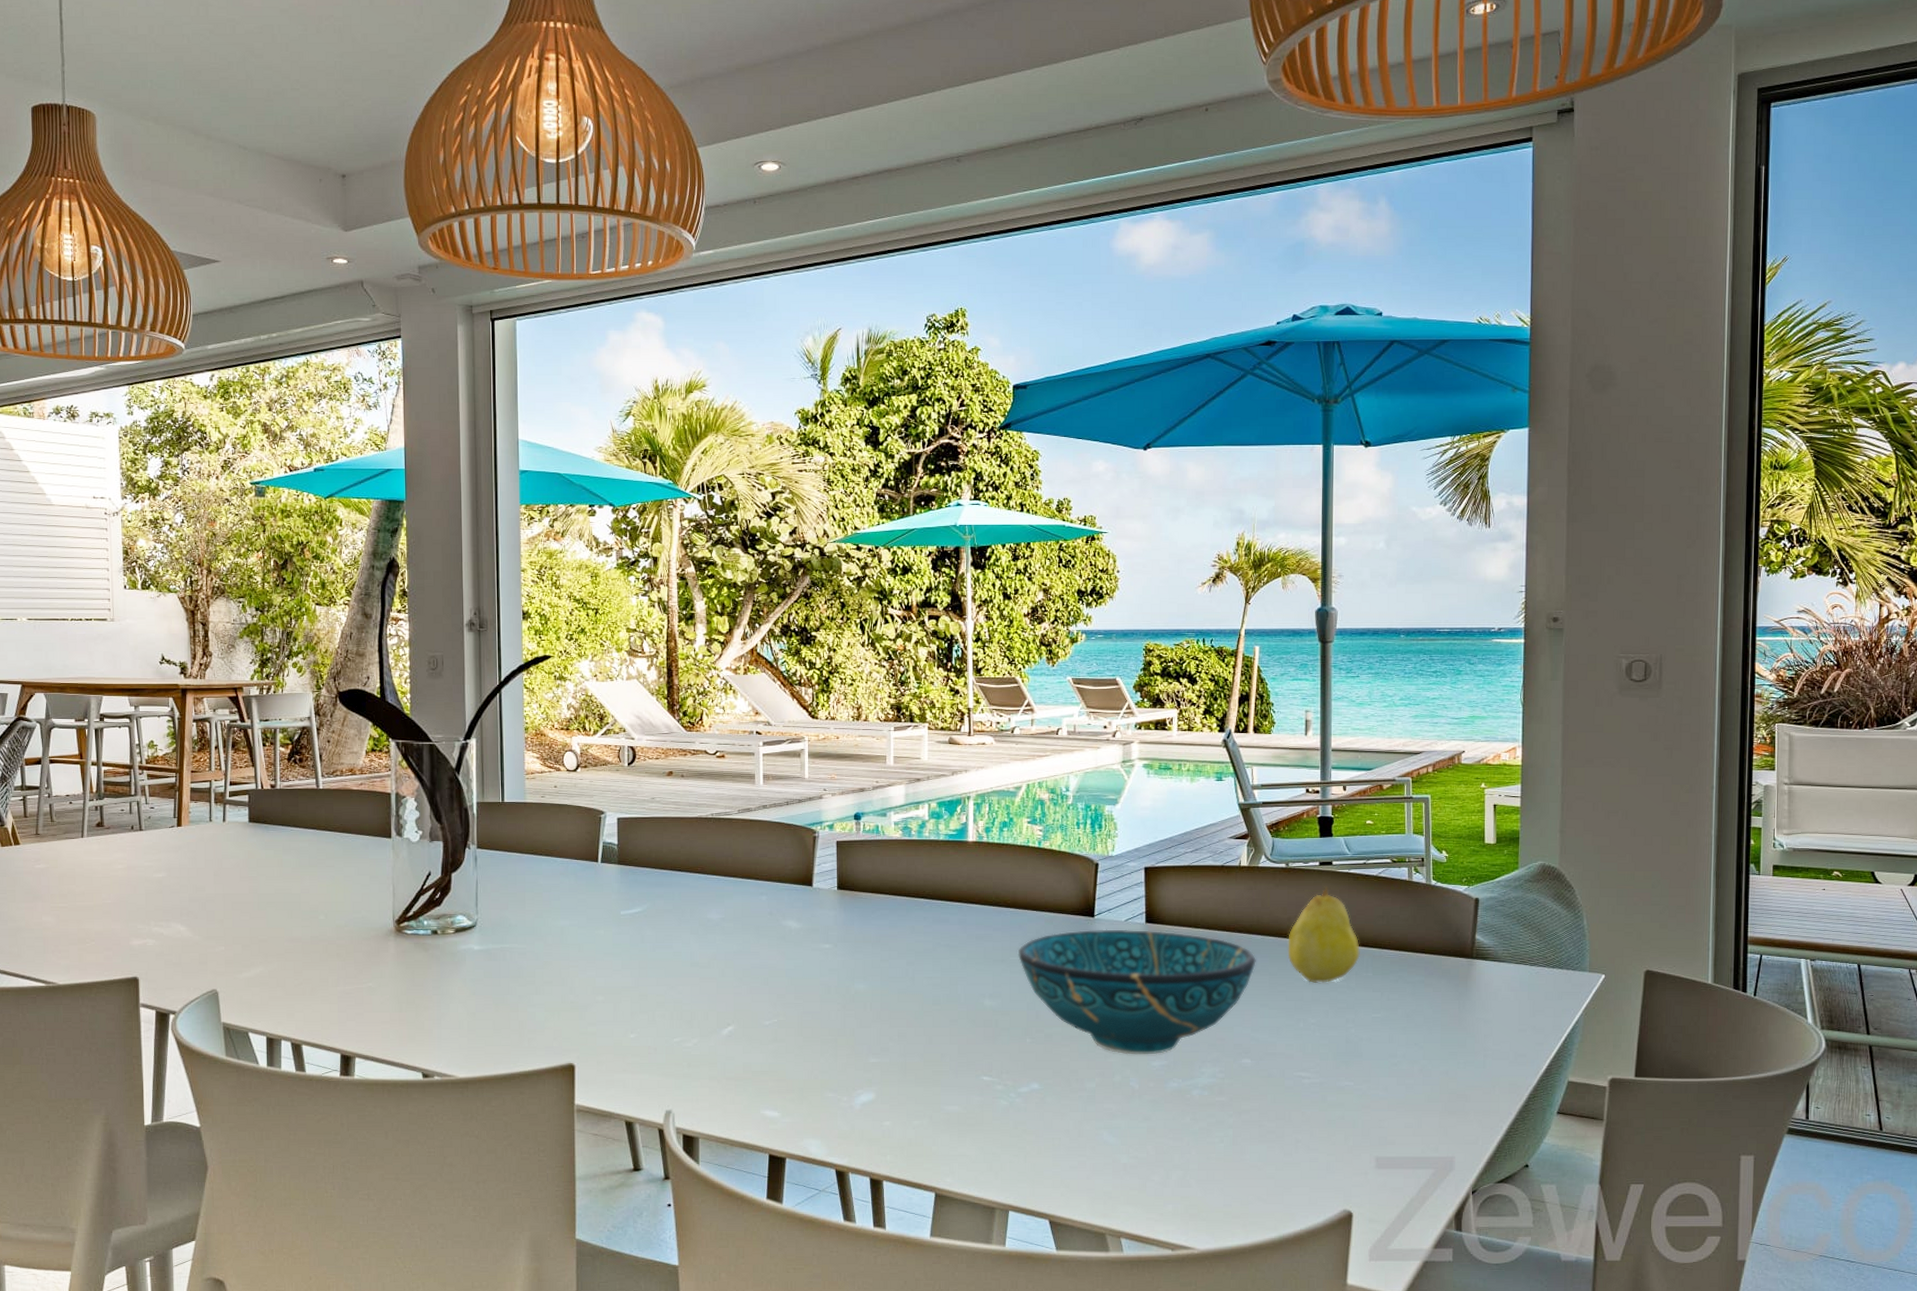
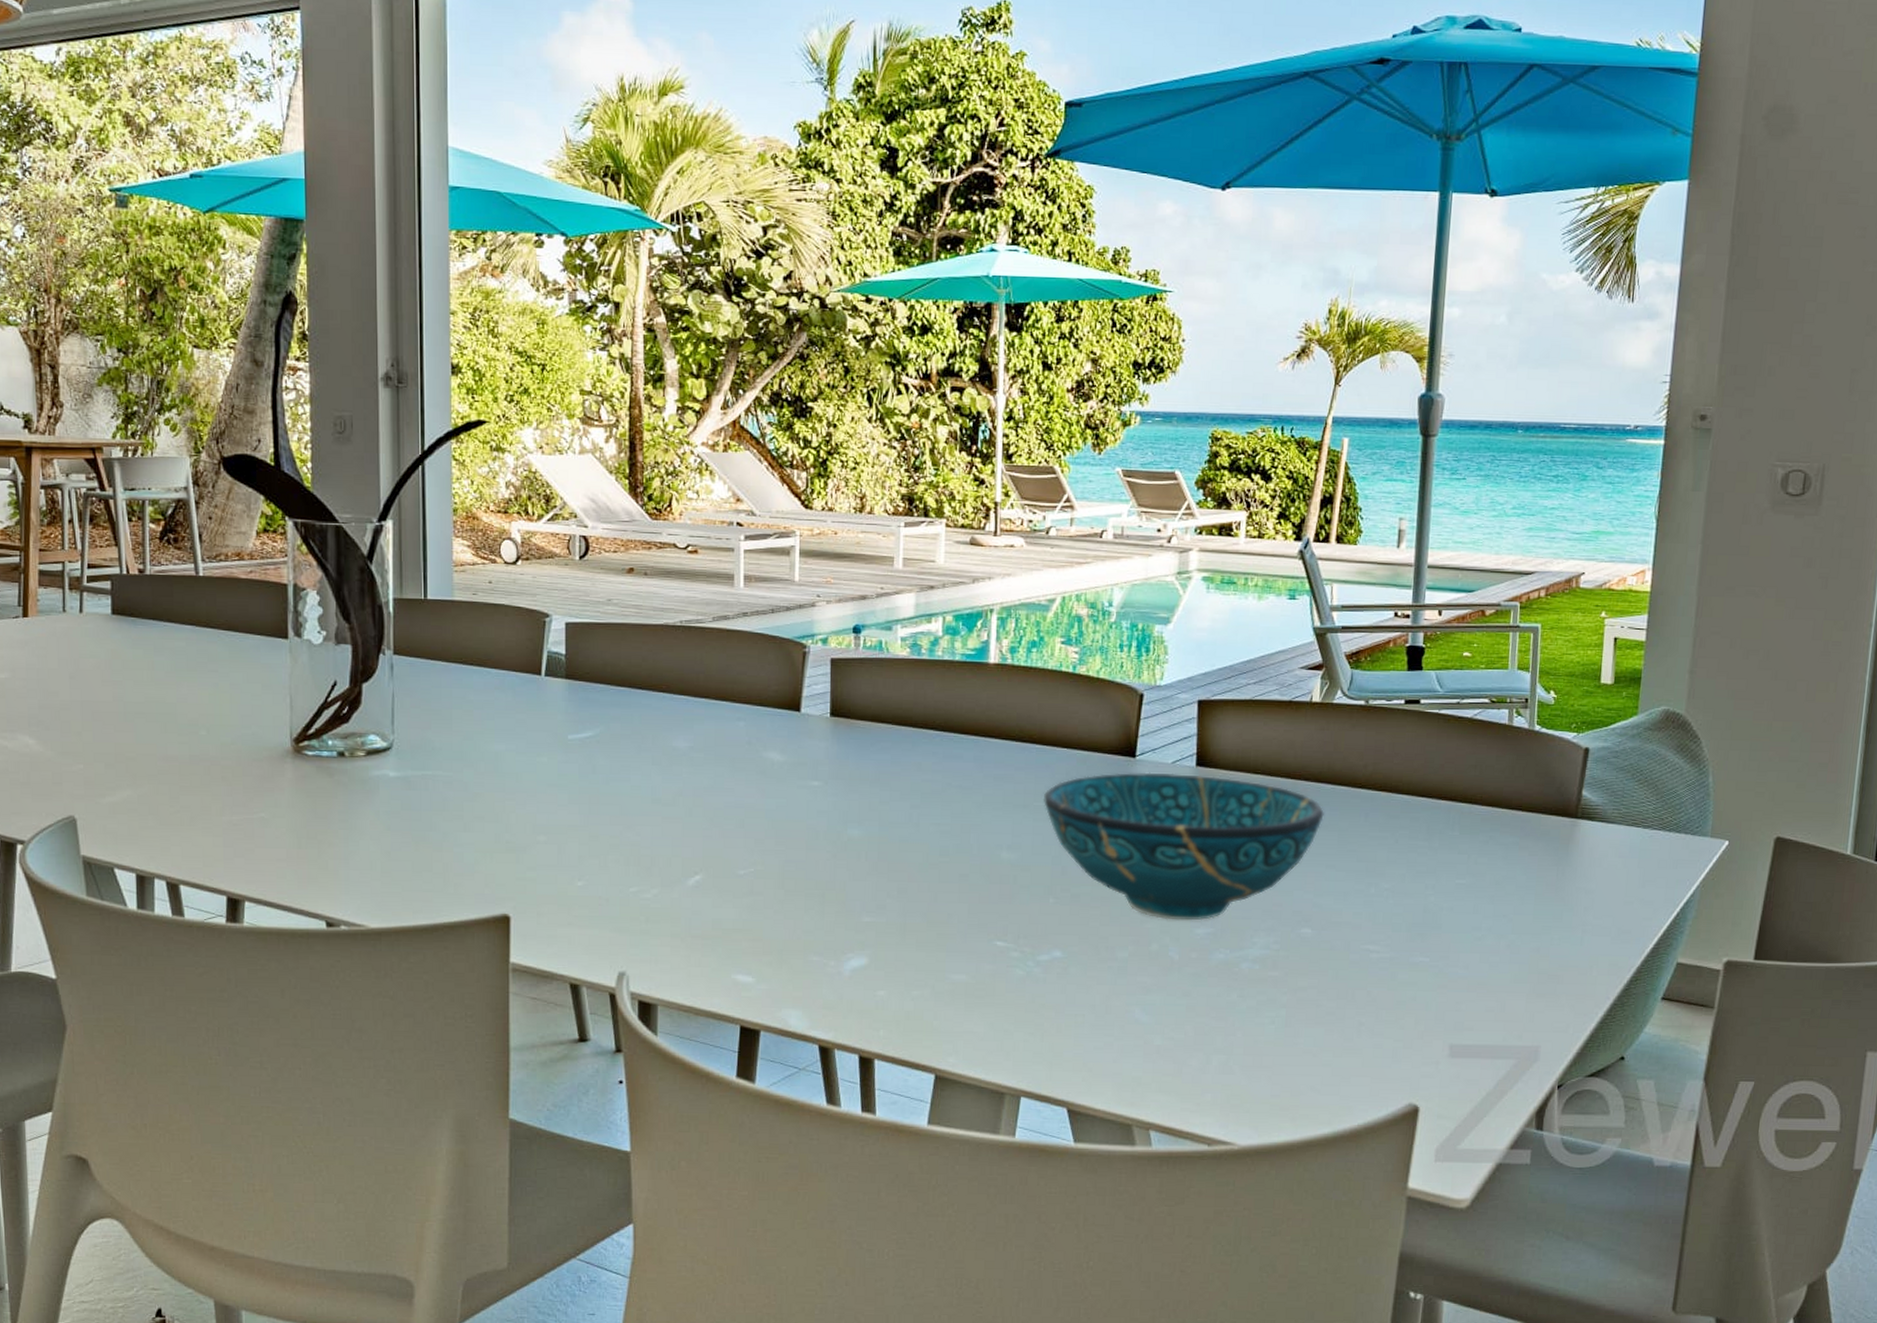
fruit: present [1287,886,1360,983] -> none [1361,729,1447,842]

